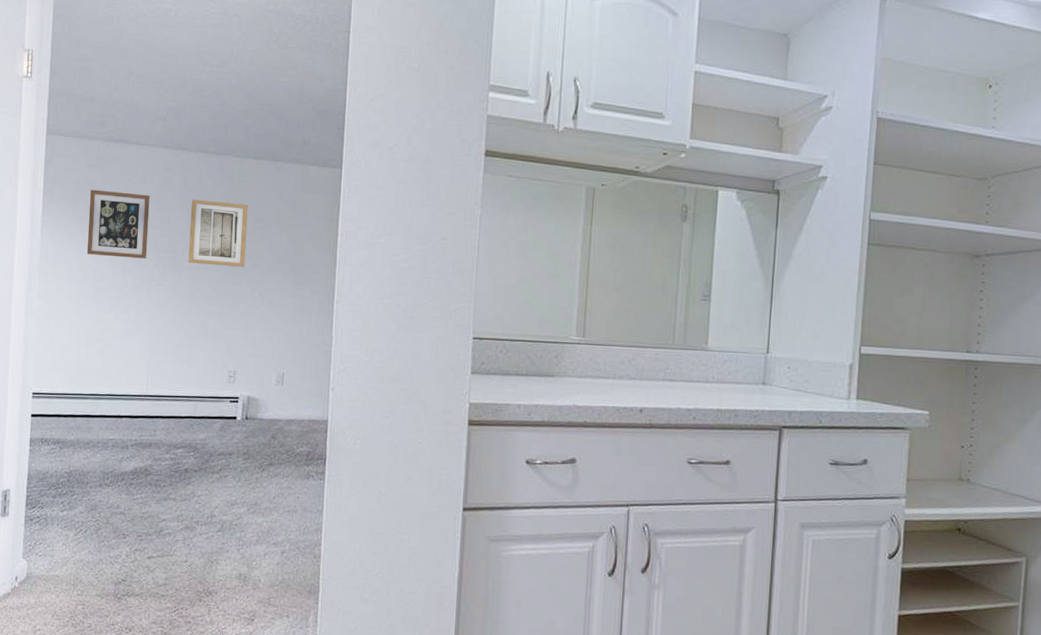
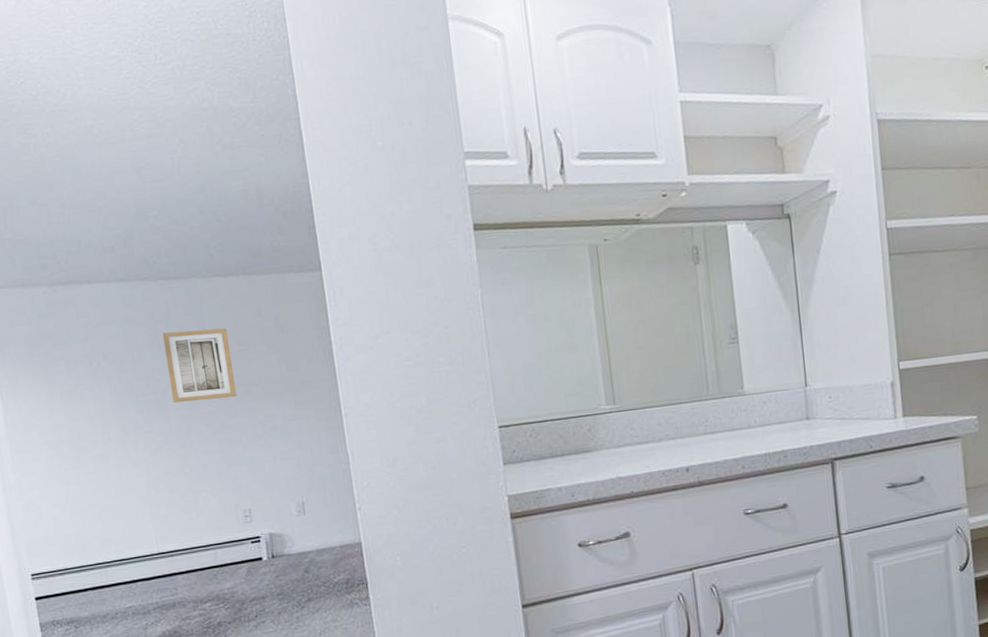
wall art: present [86,189,150,259] -> none [45,336,126,414]

